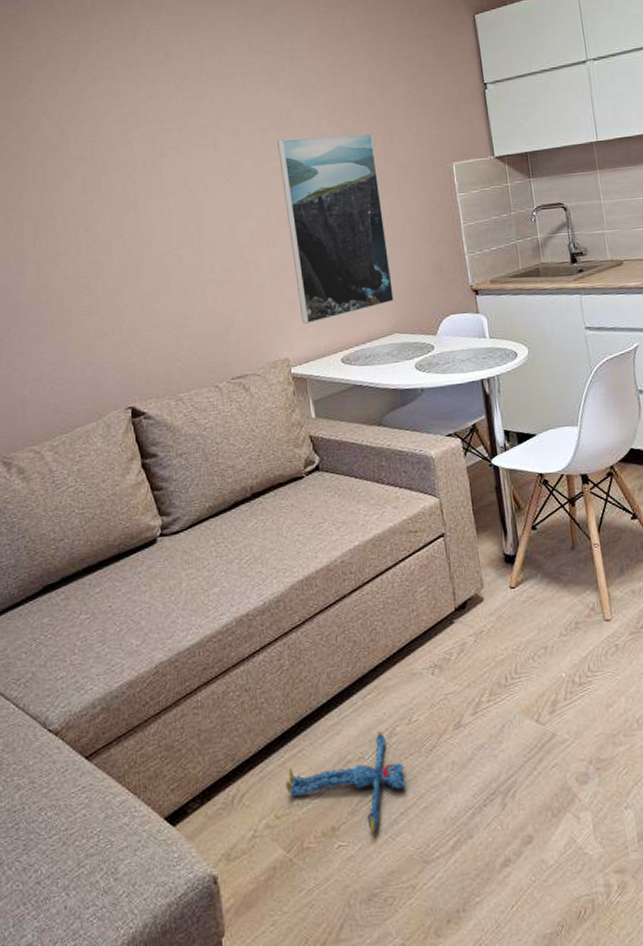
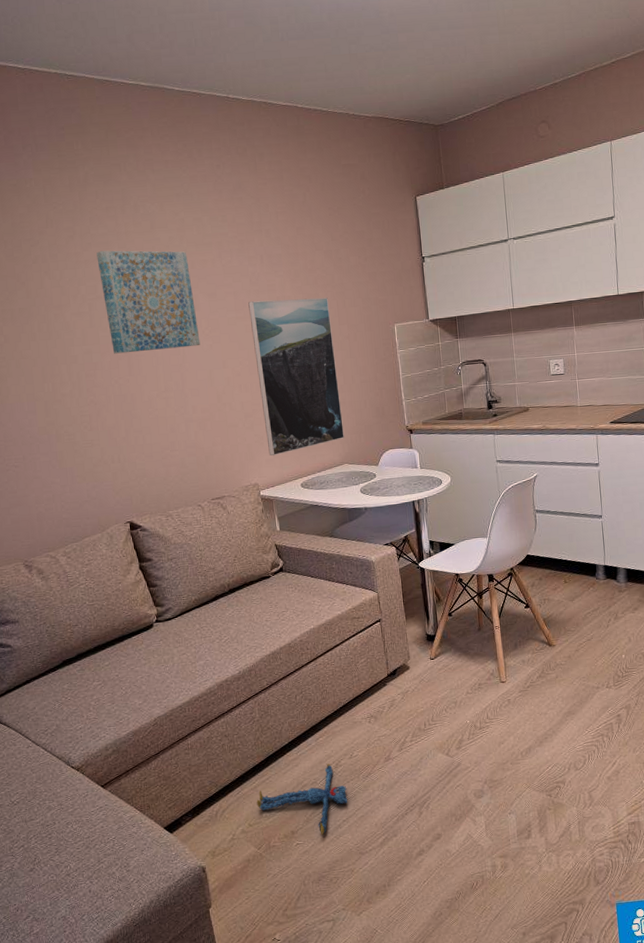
wall art: none [102,84,221,204] -> present [96,250,200,354]

